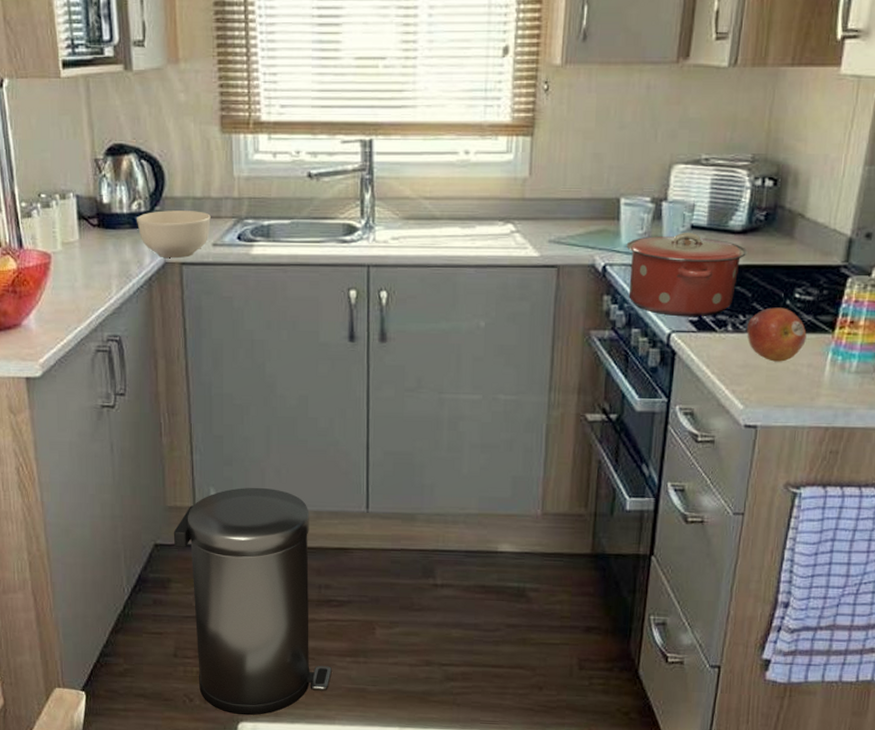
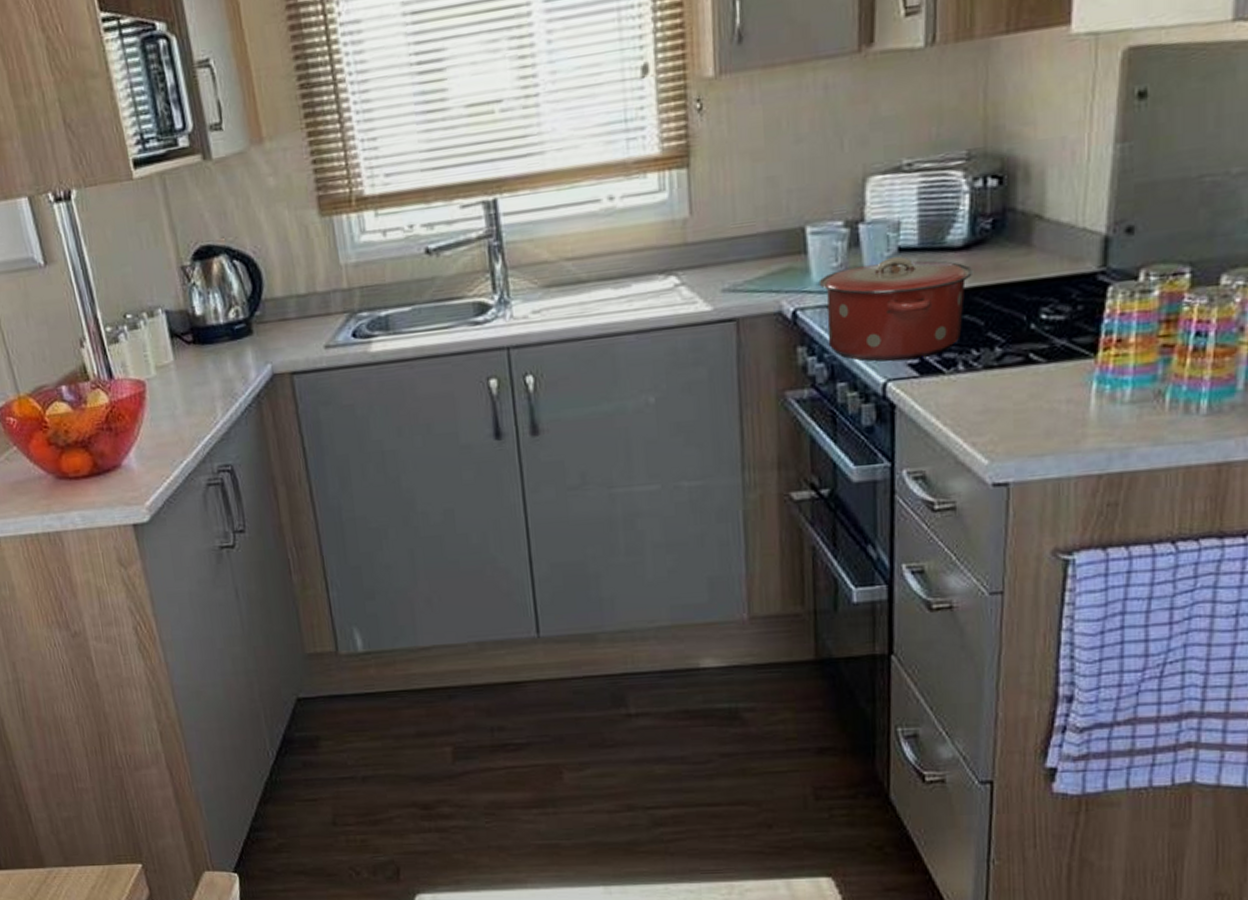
bowl: present [137,210,211,259] -> none [235,310,320,370]
pedal bin: present [173,487,332,715] -> none [316,621,517,885]
fruit: present [747,307,807,362] -> none [983,333,1061,402]

